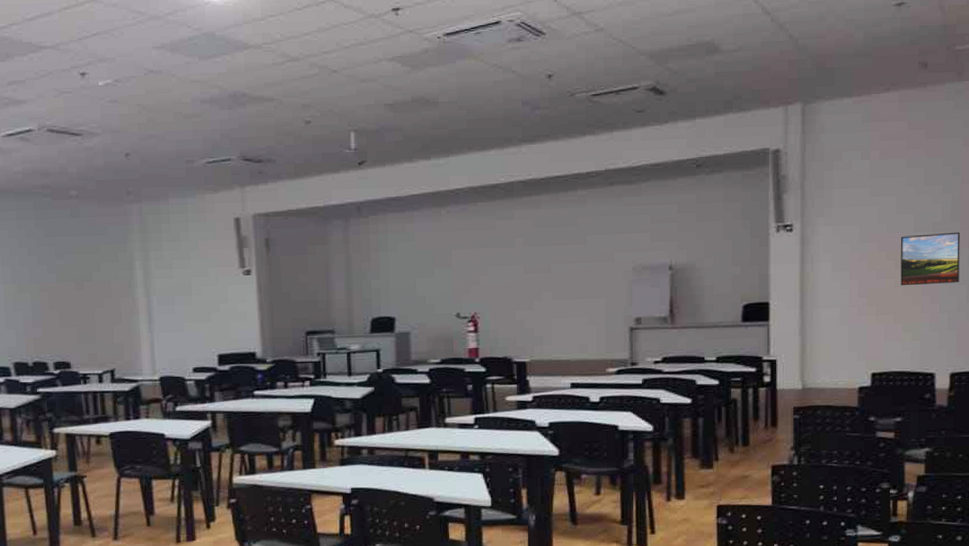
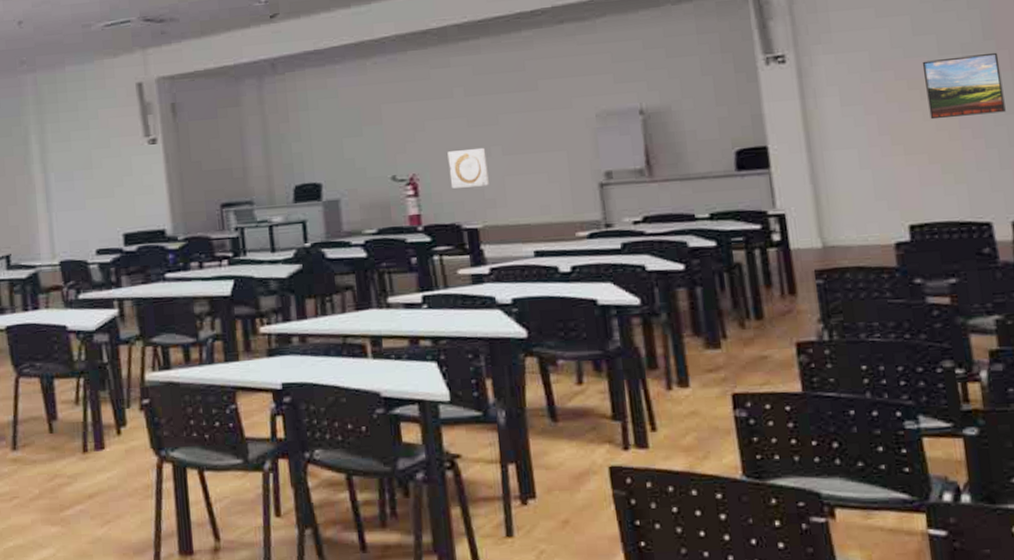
wall art: none [505,292,538,327] -> present [447,147,489,189]

